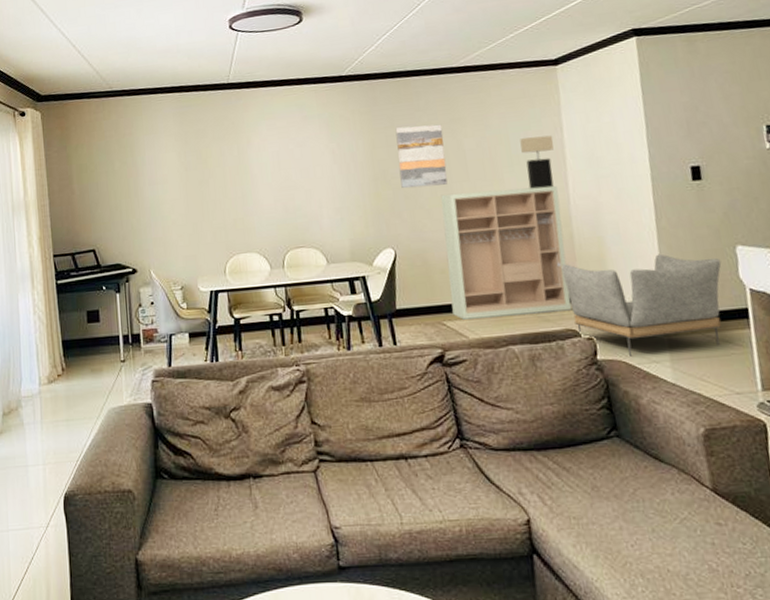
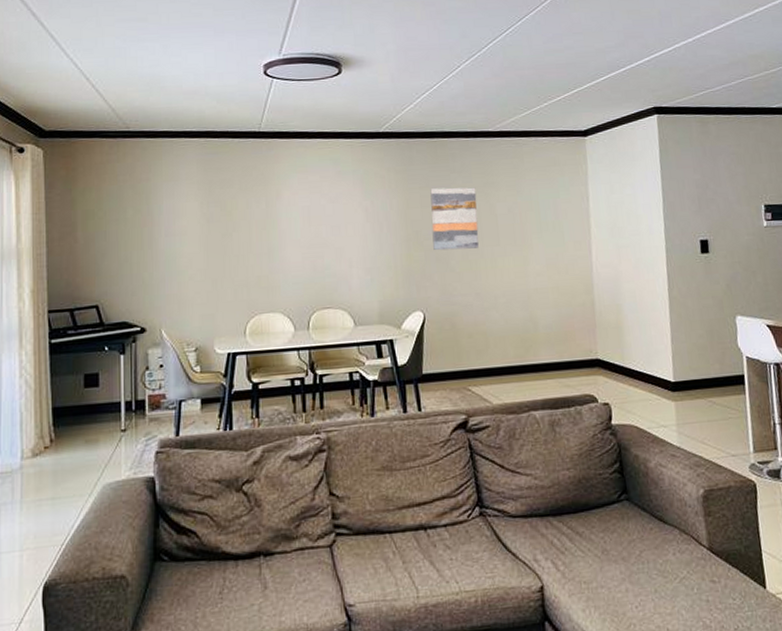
shelving unit: present [440,185,573,320] -> none [471,253,591,385]
table lamp: present [520,135,554,189] -> none [549,204,580,256]
armchair: present [561,253,722,356] -> none [582,322,723,421]

